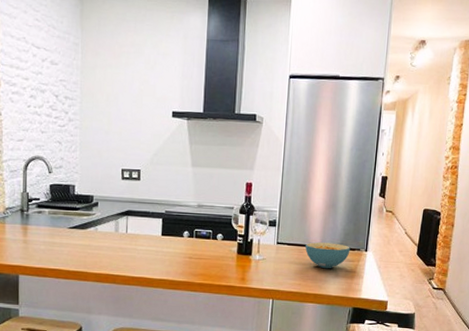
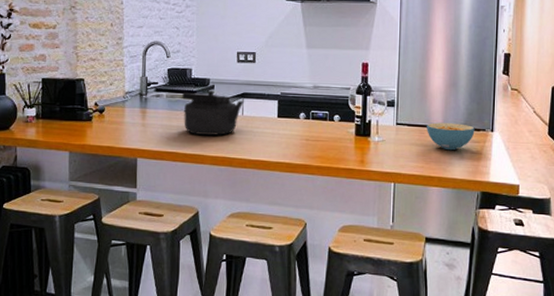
kettle: none [65,207,128,253] -> present [182,90,244,135]

